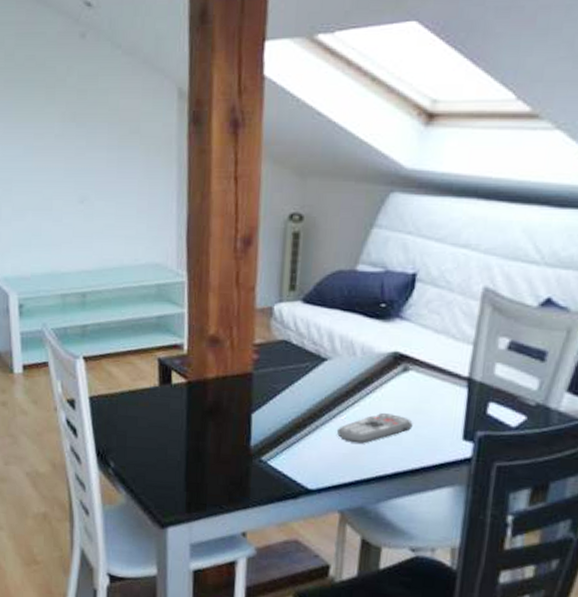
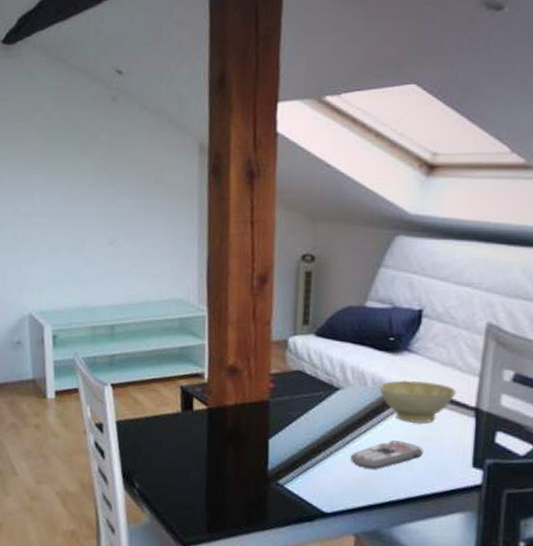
bowl: none [369,350,450,396] -> present [379,380,457,424]

